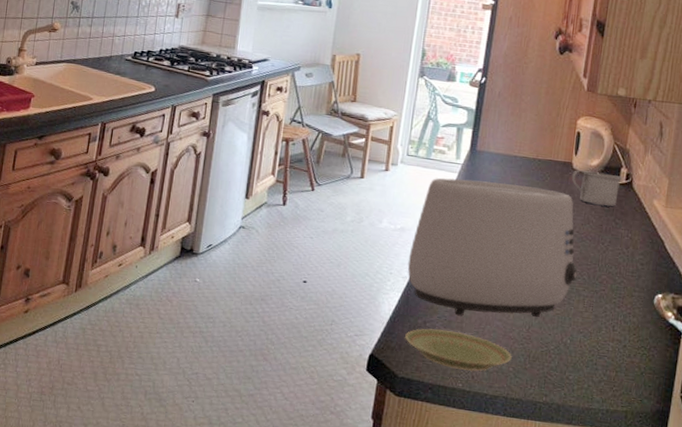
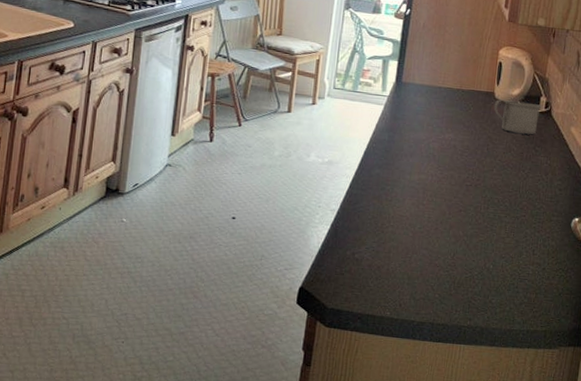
plate: present [405,328,512,372] -> none [334,259,438,300]
toaster: present [407,177,578,317] -> none [335,110,500,246]

